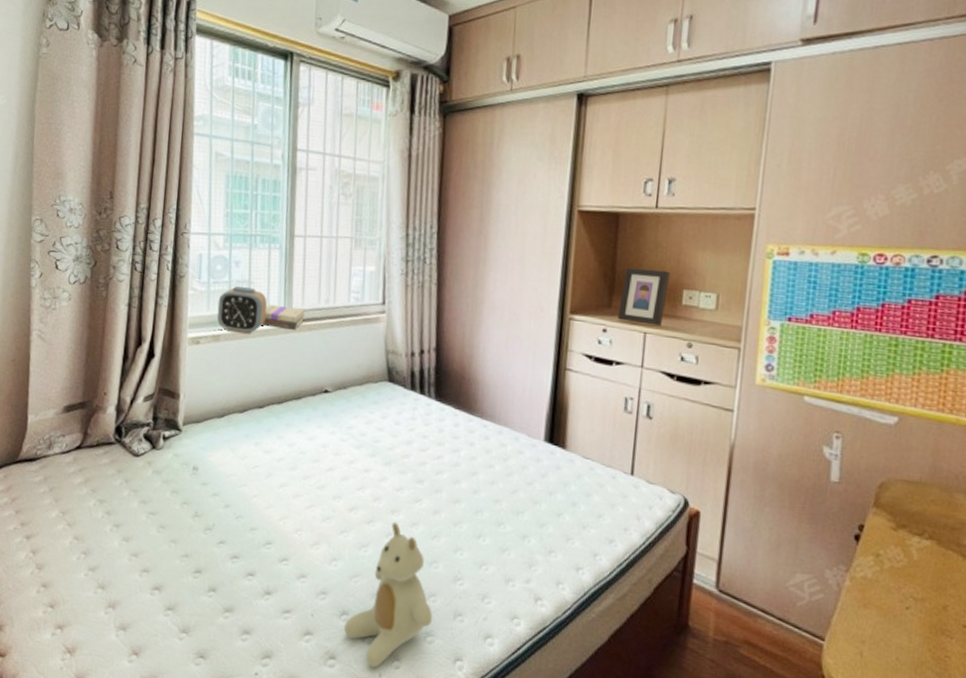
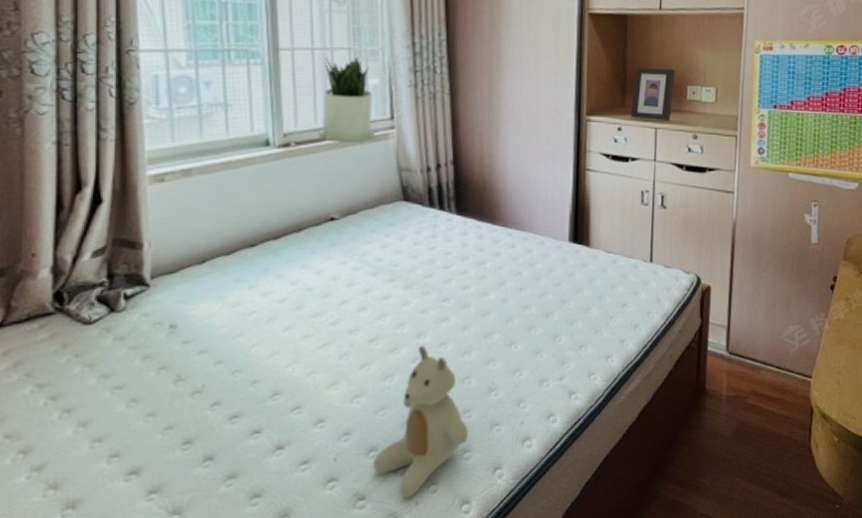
alarm clock: present [217,286,267,335] -> none [185,109,250,166]
books: present [262,304,305,331] -> none [247,128,299,157]
planter: none [319,244,369,324] -> present [317,57,376,143]

